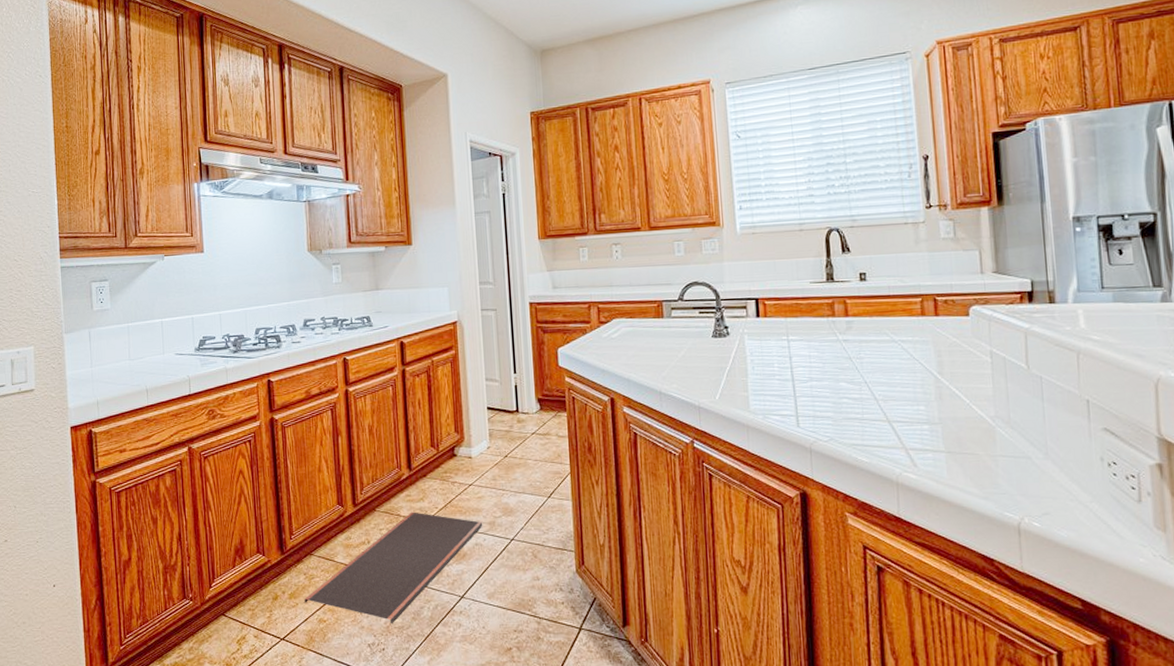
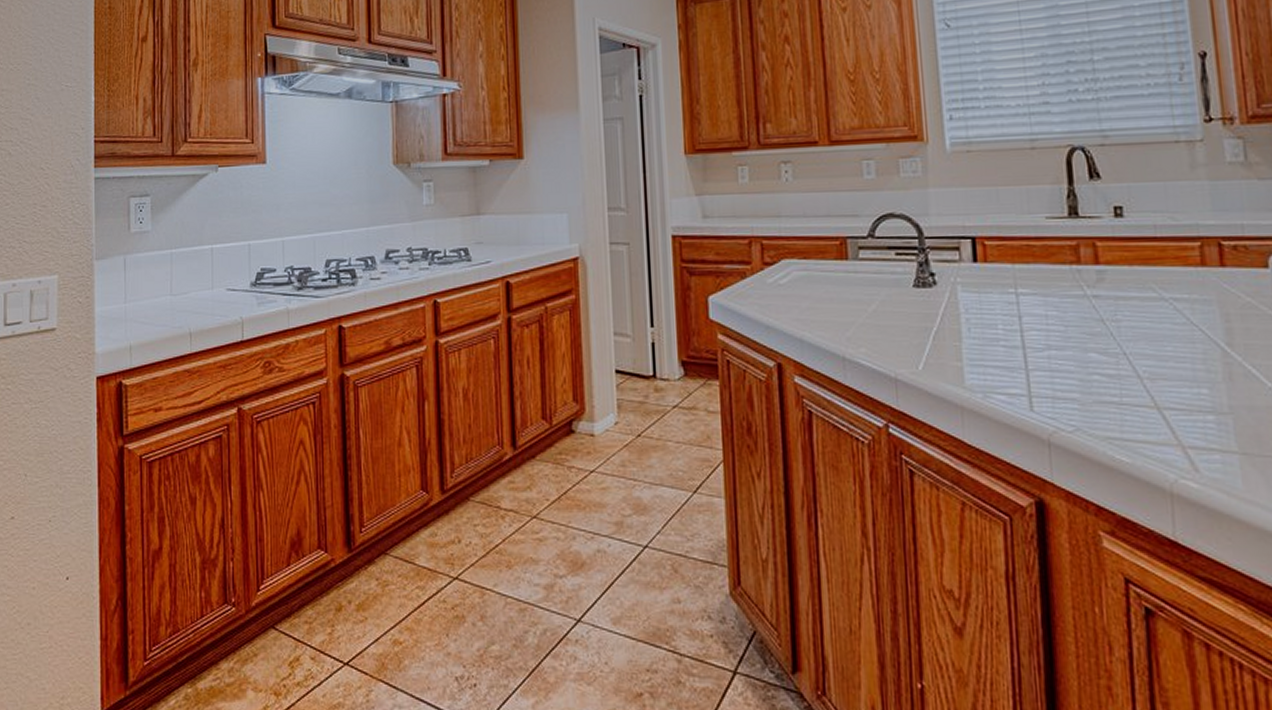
door mat: present [304,512,483,624] -> none [375,503,608,652]

